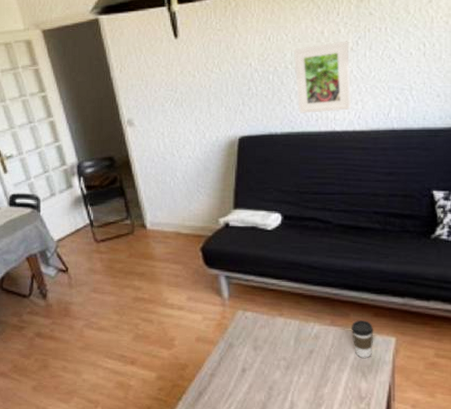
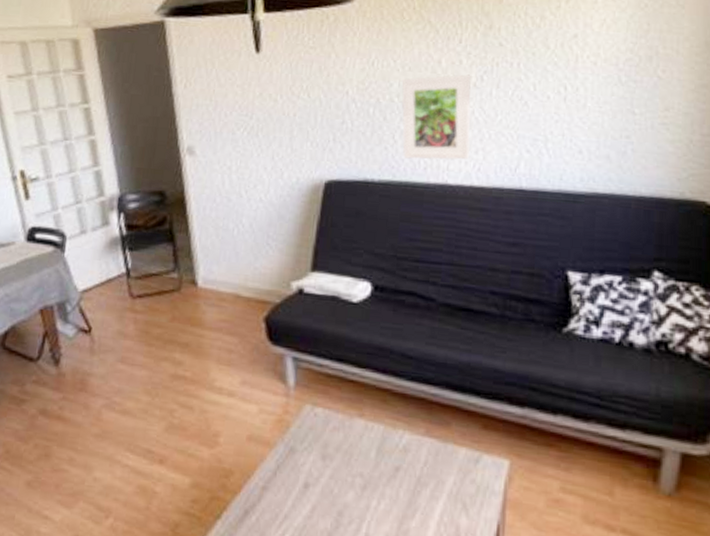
coffee cup: present [351,320,374,358] -> none [451,432,482,485]

